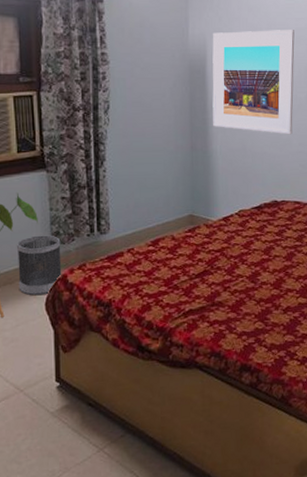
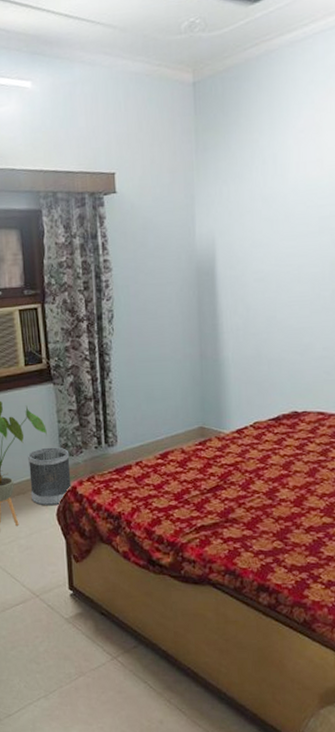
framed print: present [212,30,295,135] -> none [221,219,318,339]

